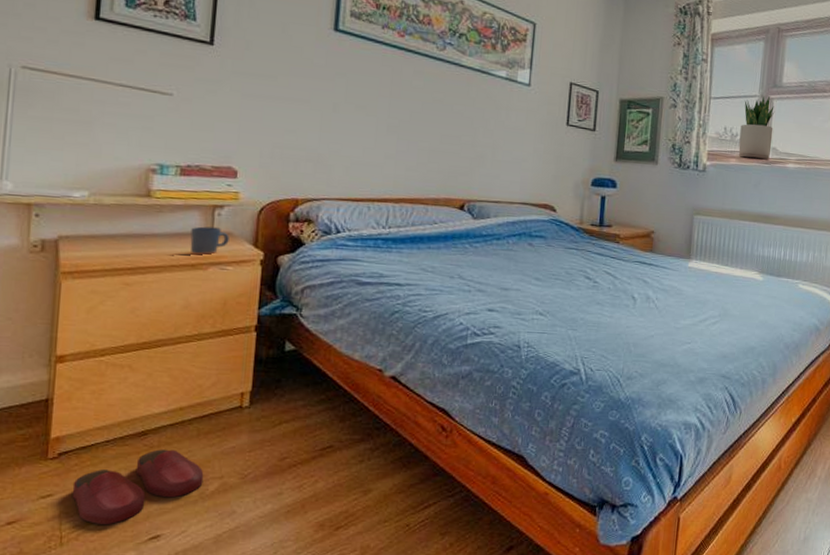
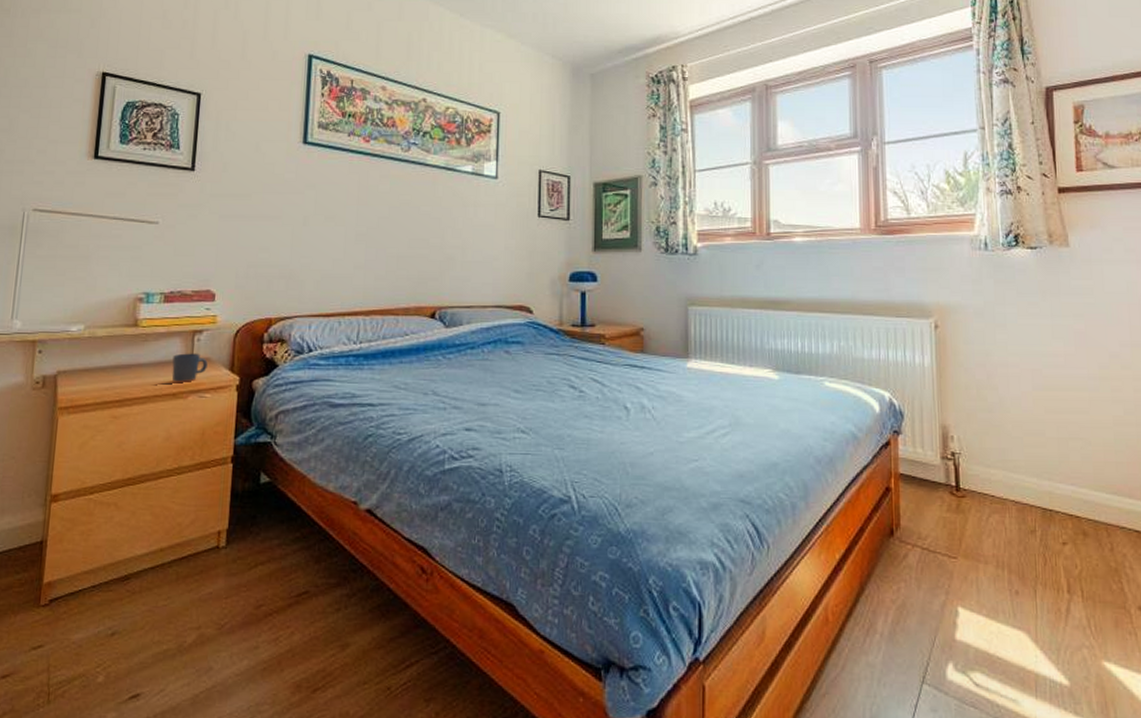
slippers: present [72,449,204,525] -> none [60,595,182,681]
planter: present [738,96,775,161] -> none [733,162,772,236]

